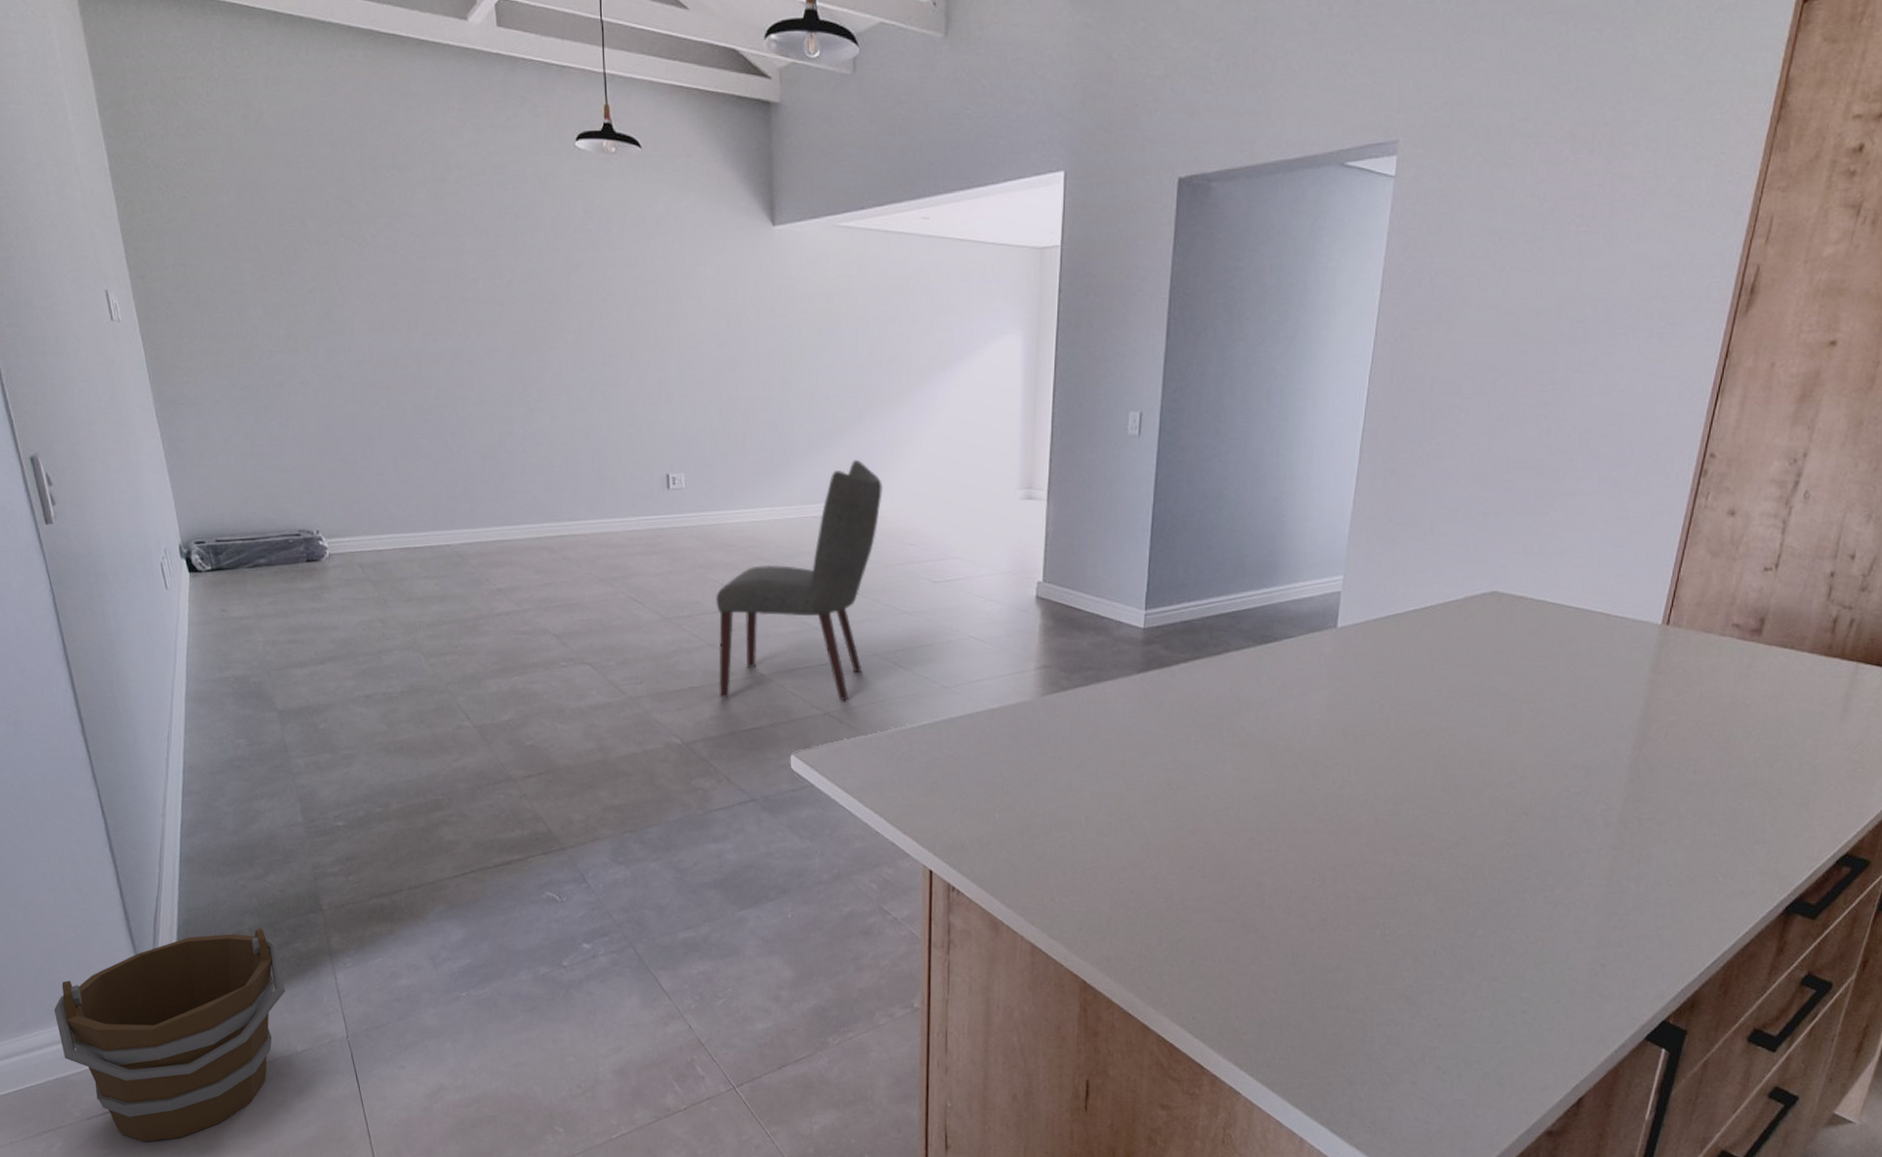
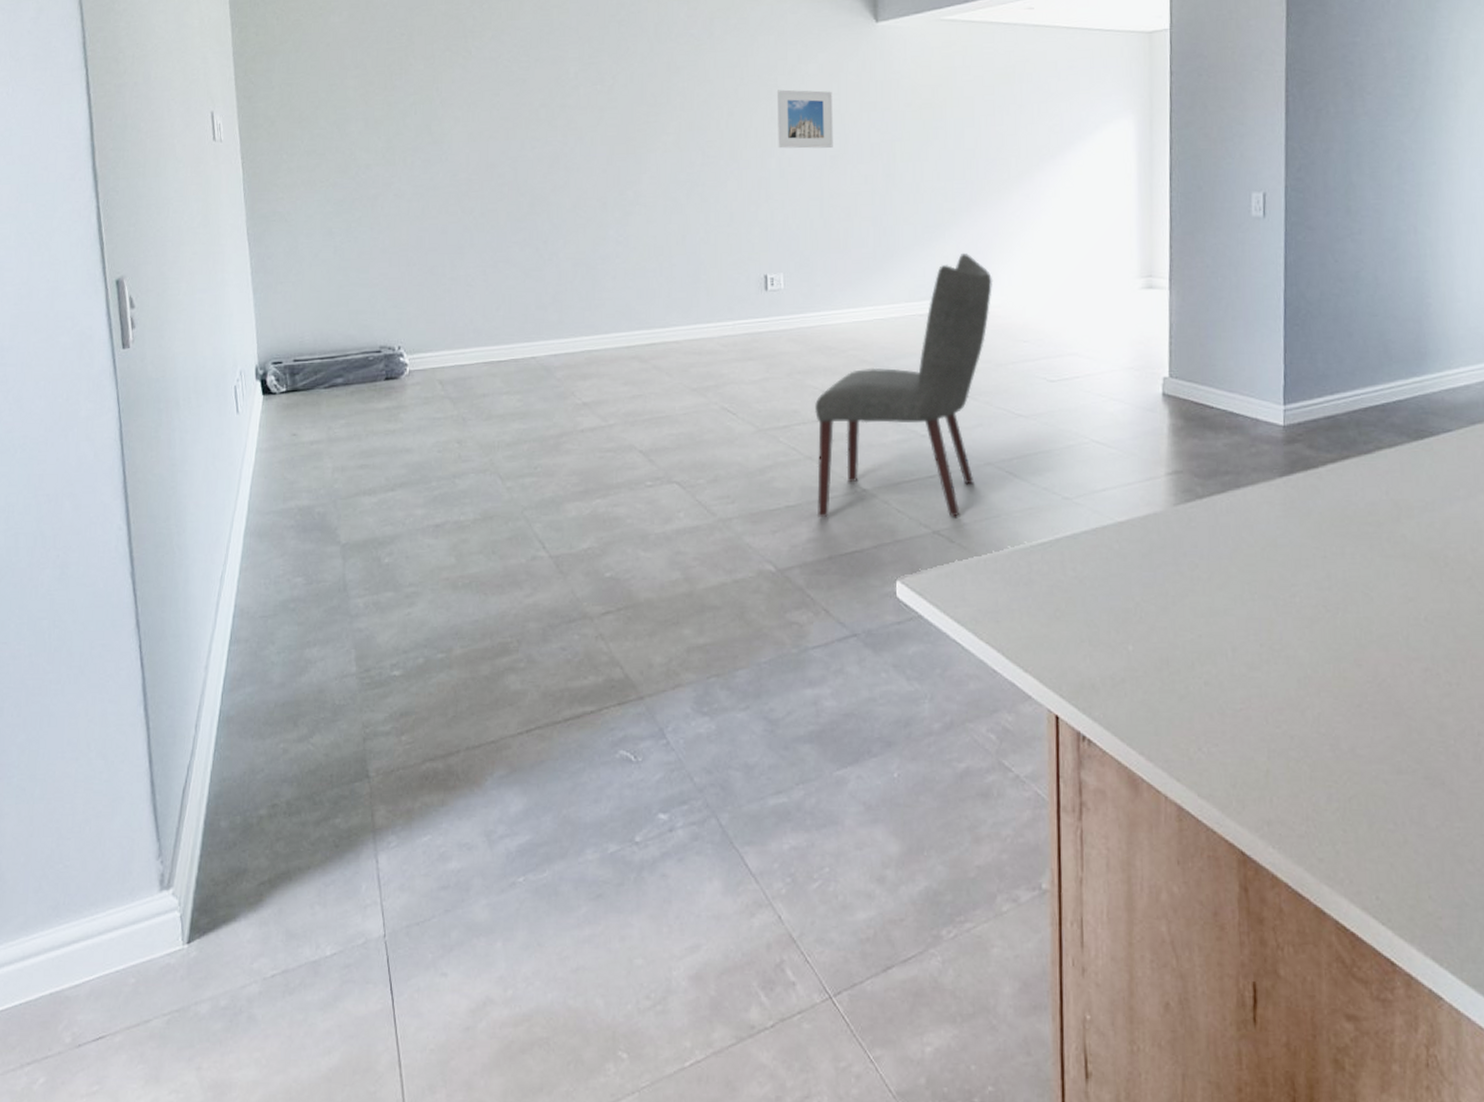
bucket: present [53,927,285,1142] -> none [58,800,320,1076]
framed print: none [675,291,731,352] -> present [776,89,833,149]

